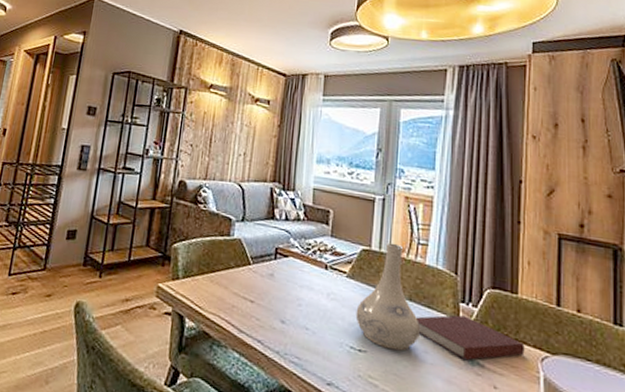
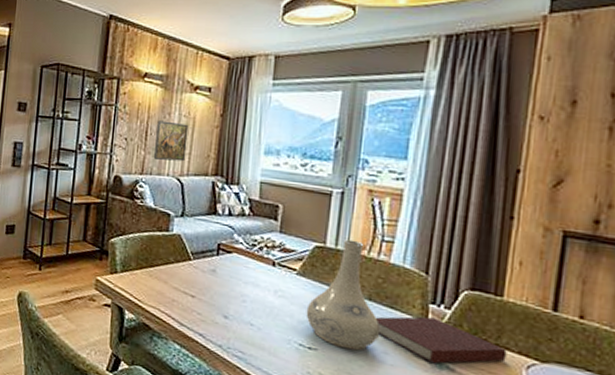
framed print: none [217,129,250,168] -> present [154,120,189,162]

